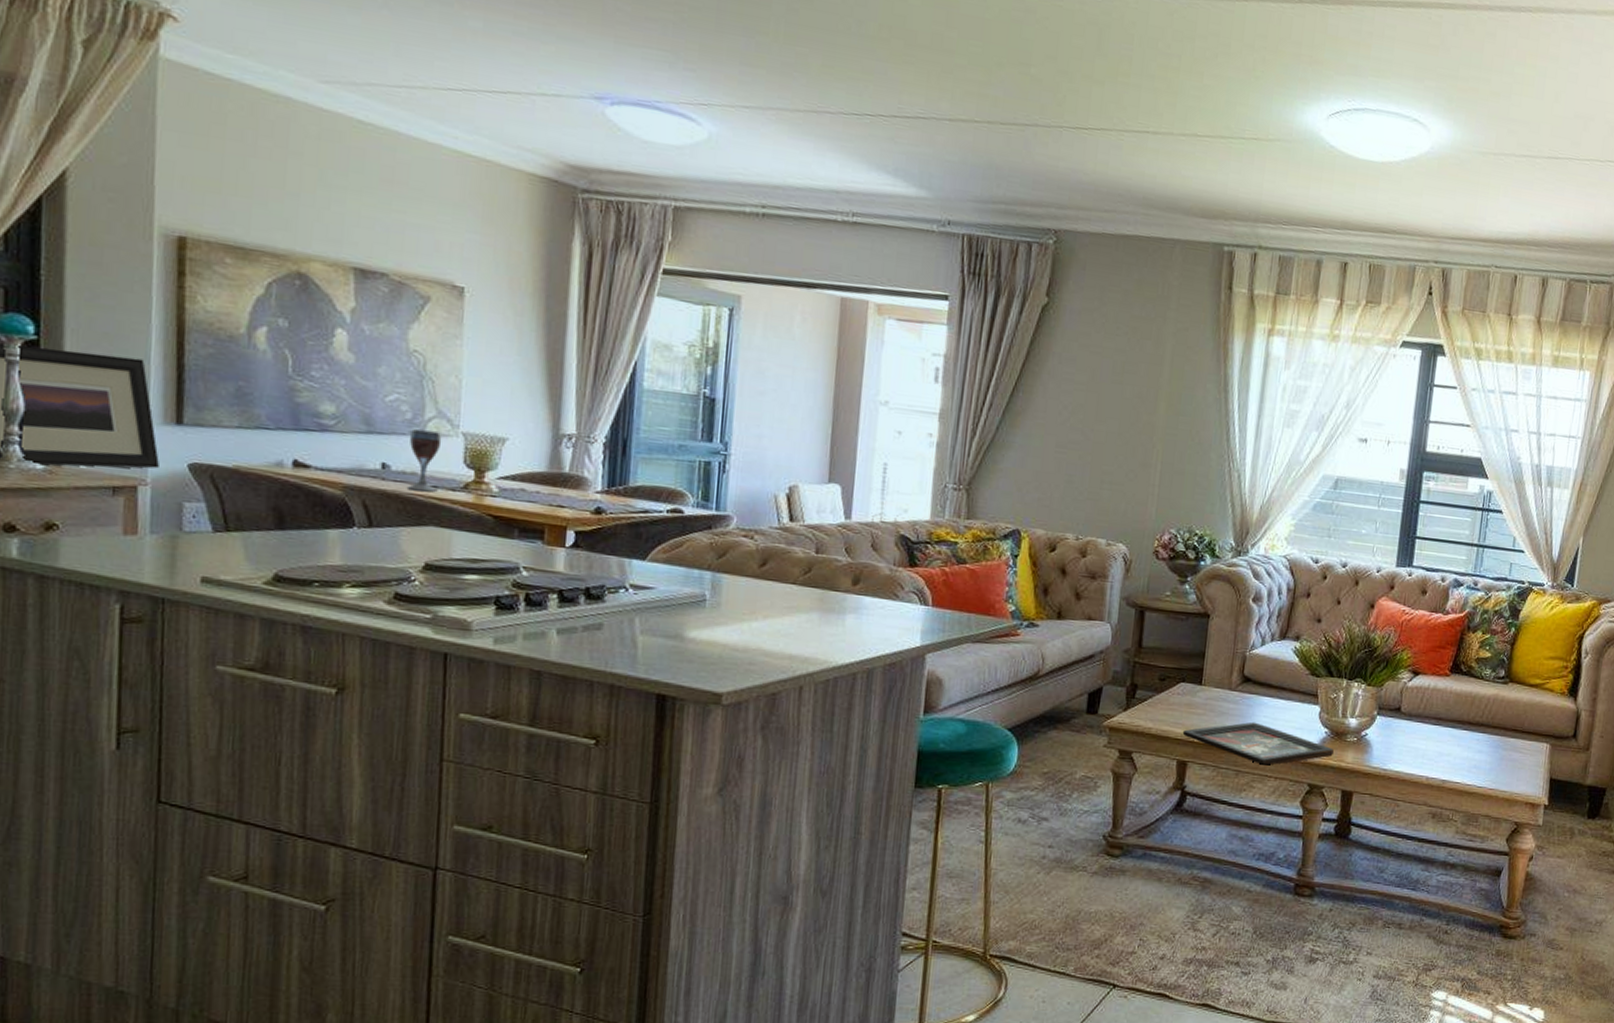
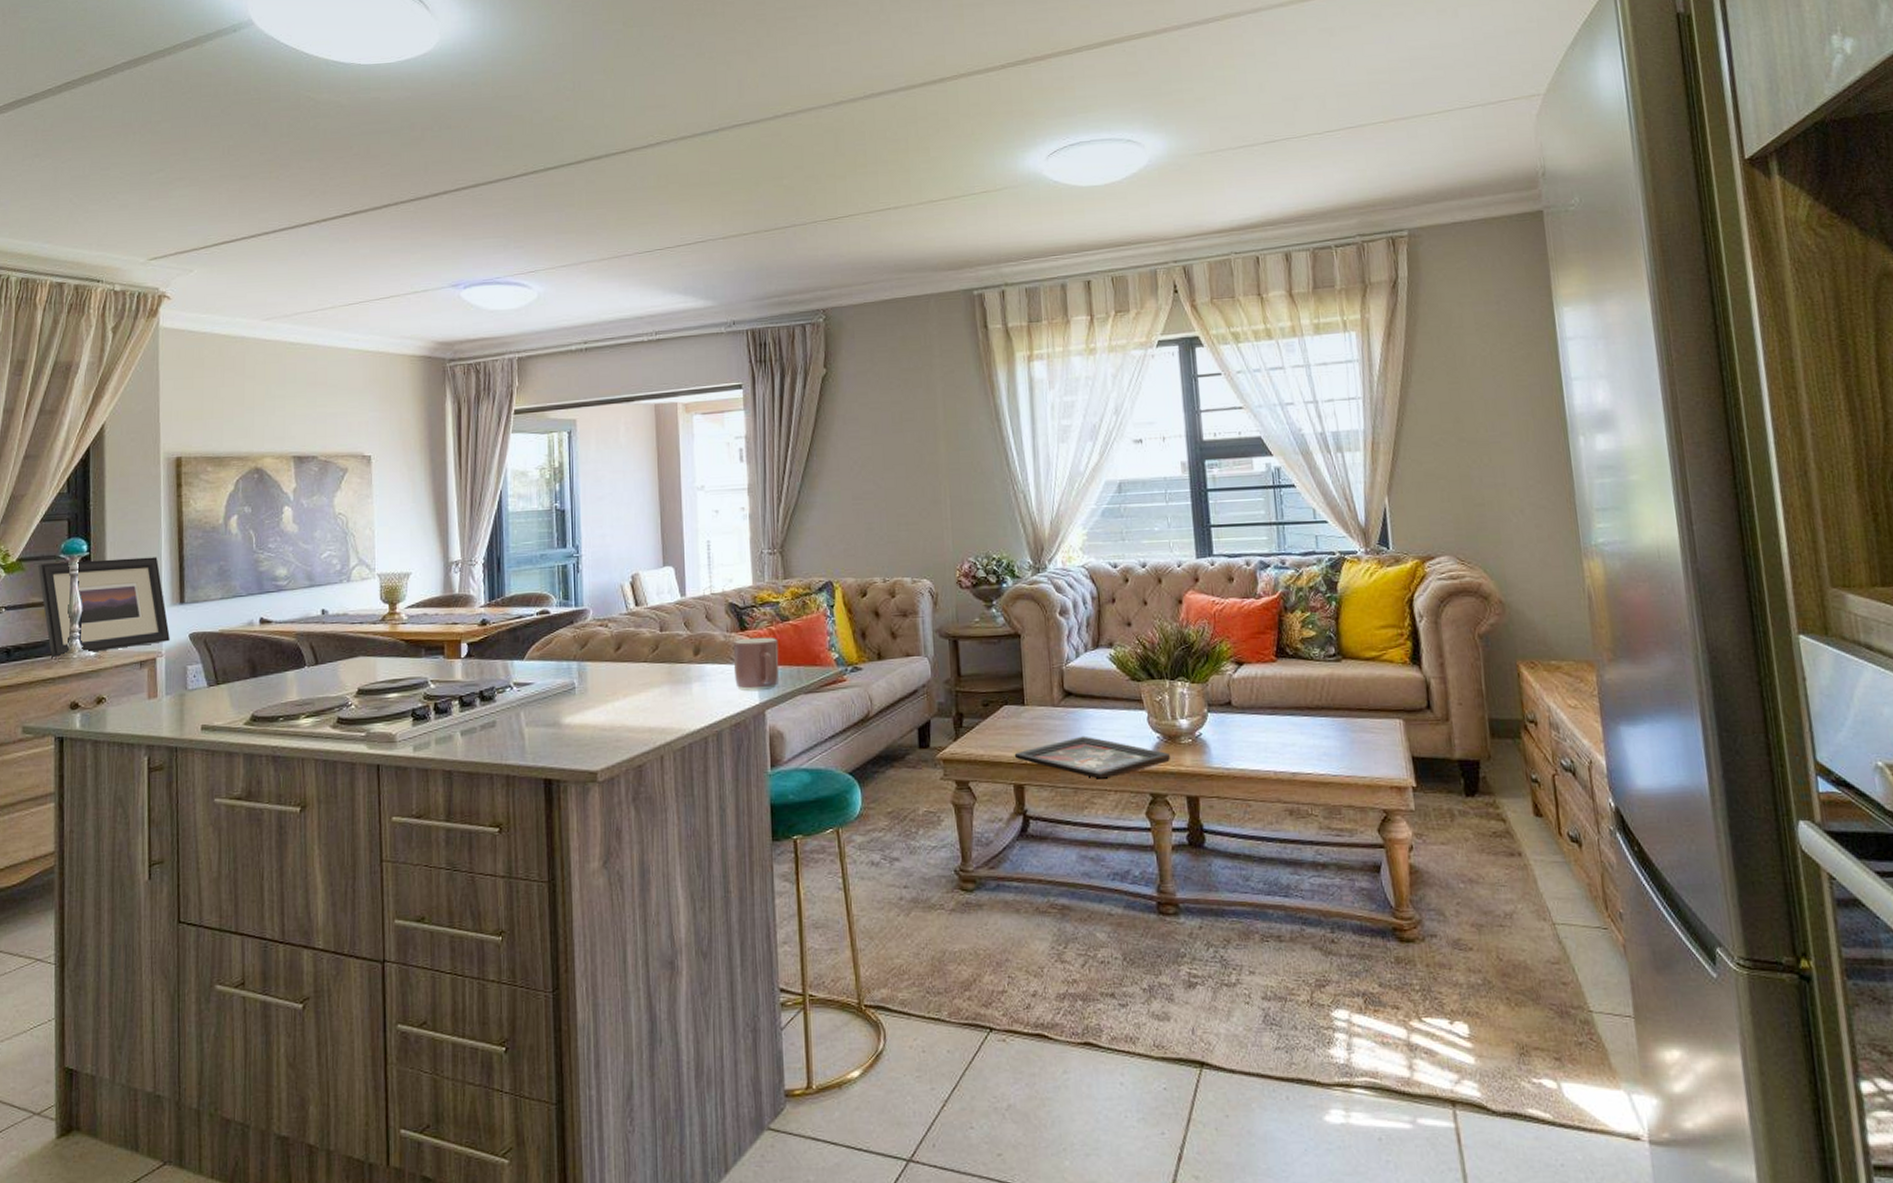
cup: present [406,429,442,493] -> none [340,577,363,629]
mug: none [895,575,951,634] -> present [733,637,780,692]

